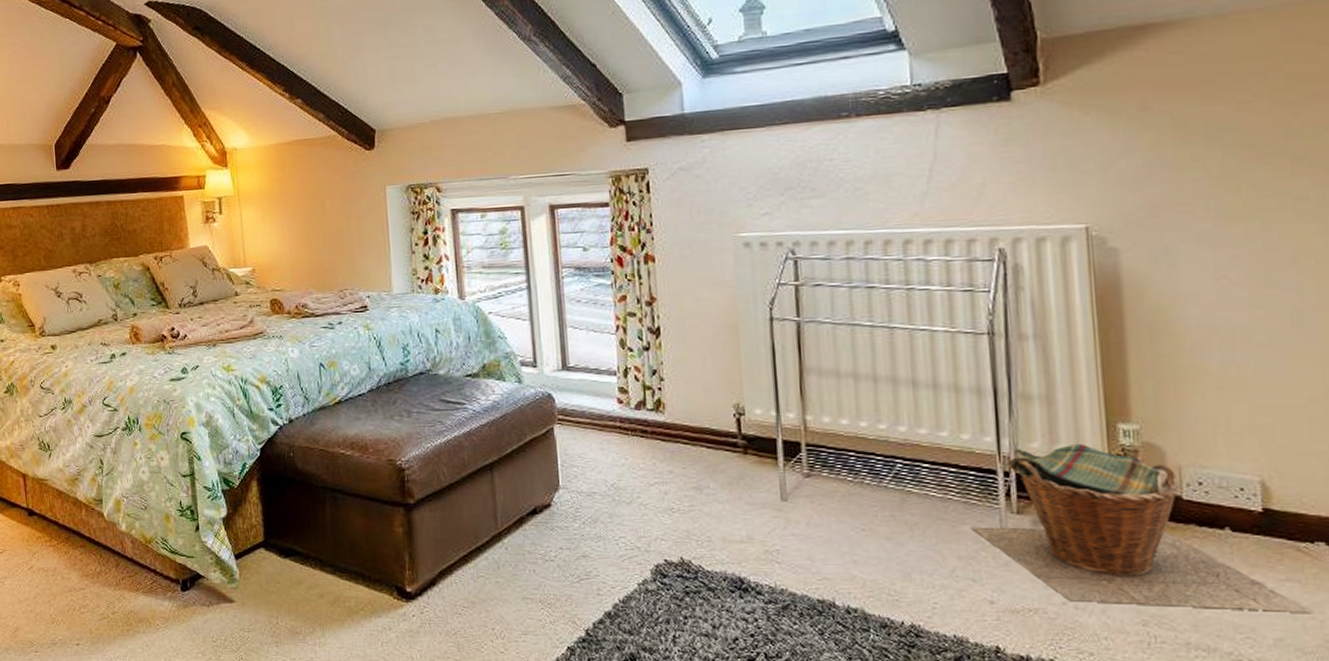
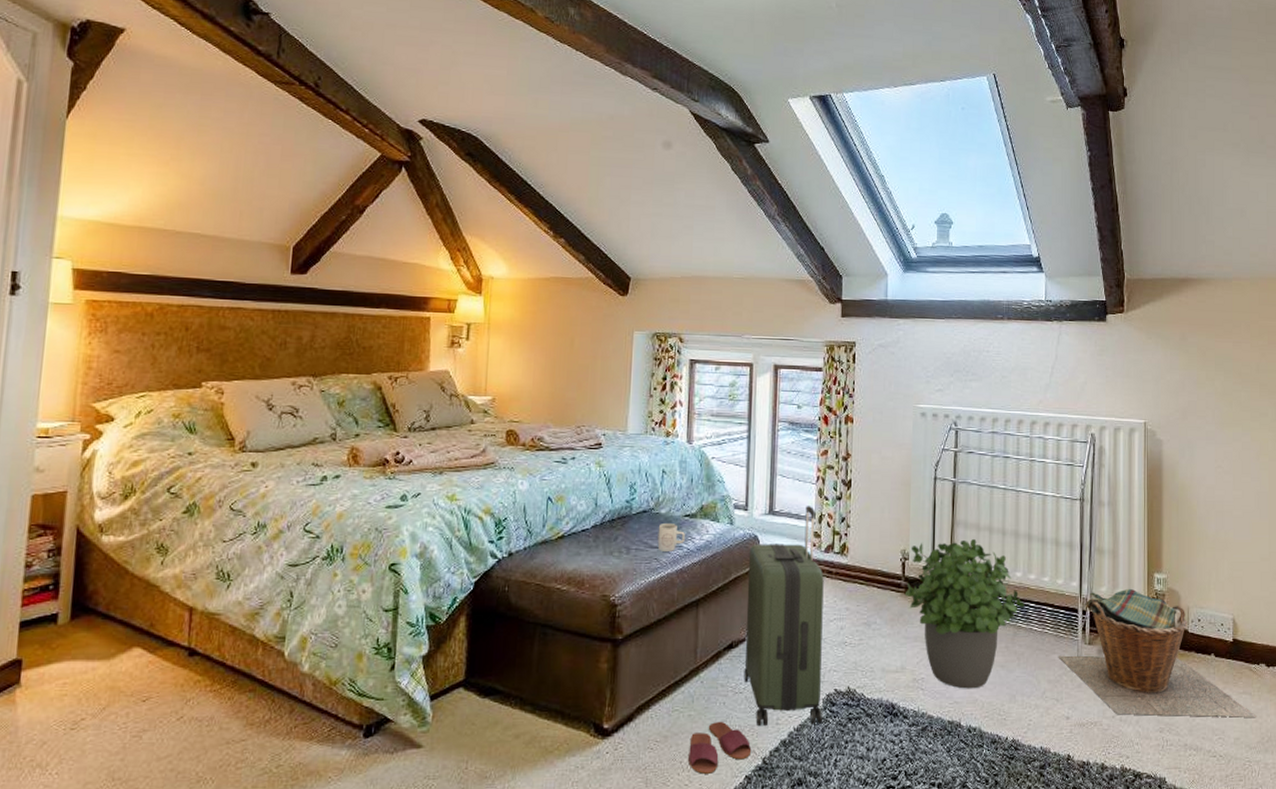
mug: none [438,385,469,415] -> present [657,524,685,553]
slippers: none [500,590,572,642] -> present [688,722,752,774]
suitcase: none [543,359,653,597] -> present [744,506,824,727]
potted plant: none [743,387,914,564] -> present [904,538,1025,689]

